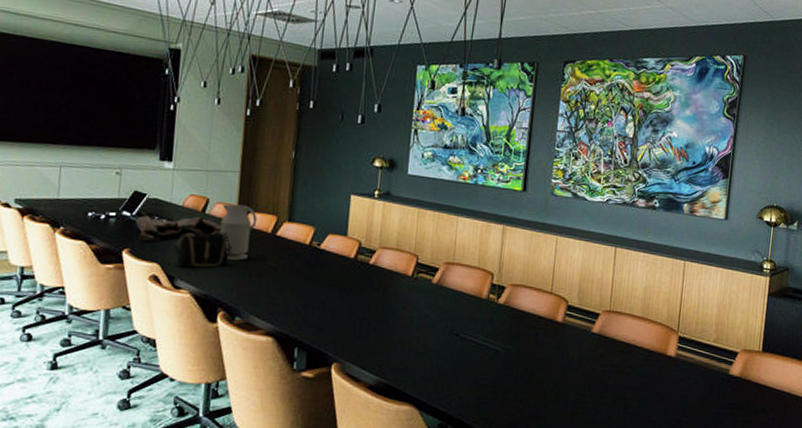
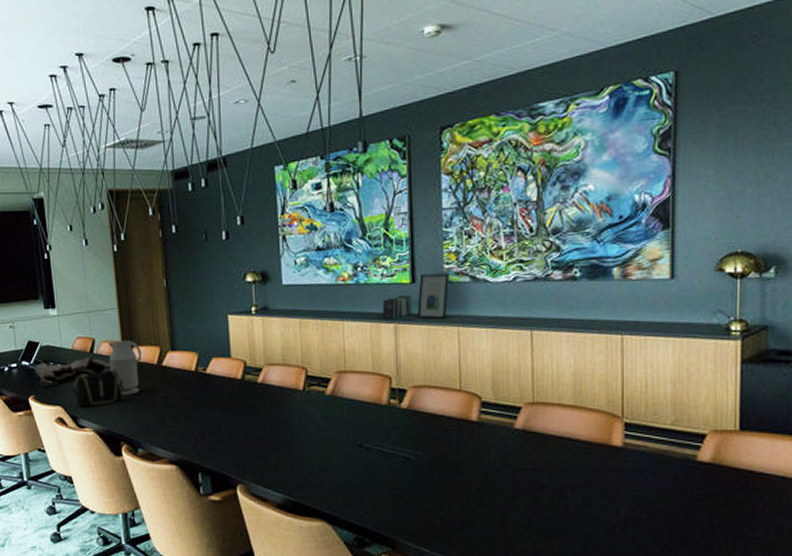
books: none [493,201,523,221] -> present [382,295,414,319]
picture frame: none [524,184,556,227] -> present [417,273,450,319]

